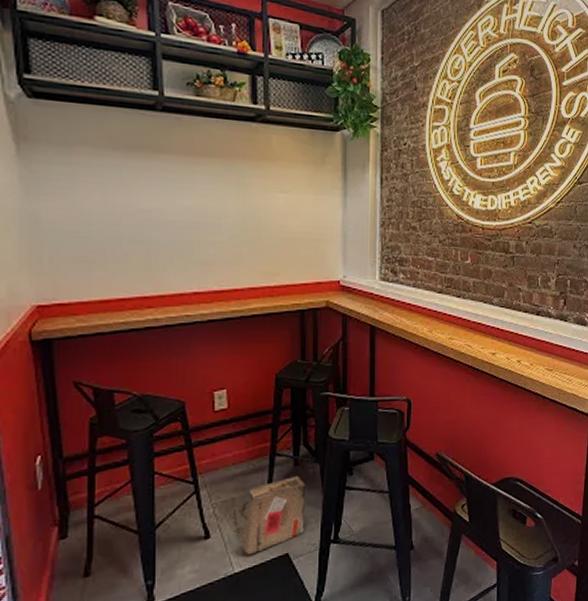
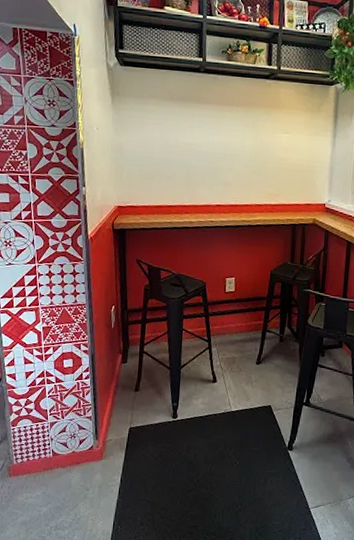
cardboard box: present [233,476,306,555] -> none [233,349,288,401]

